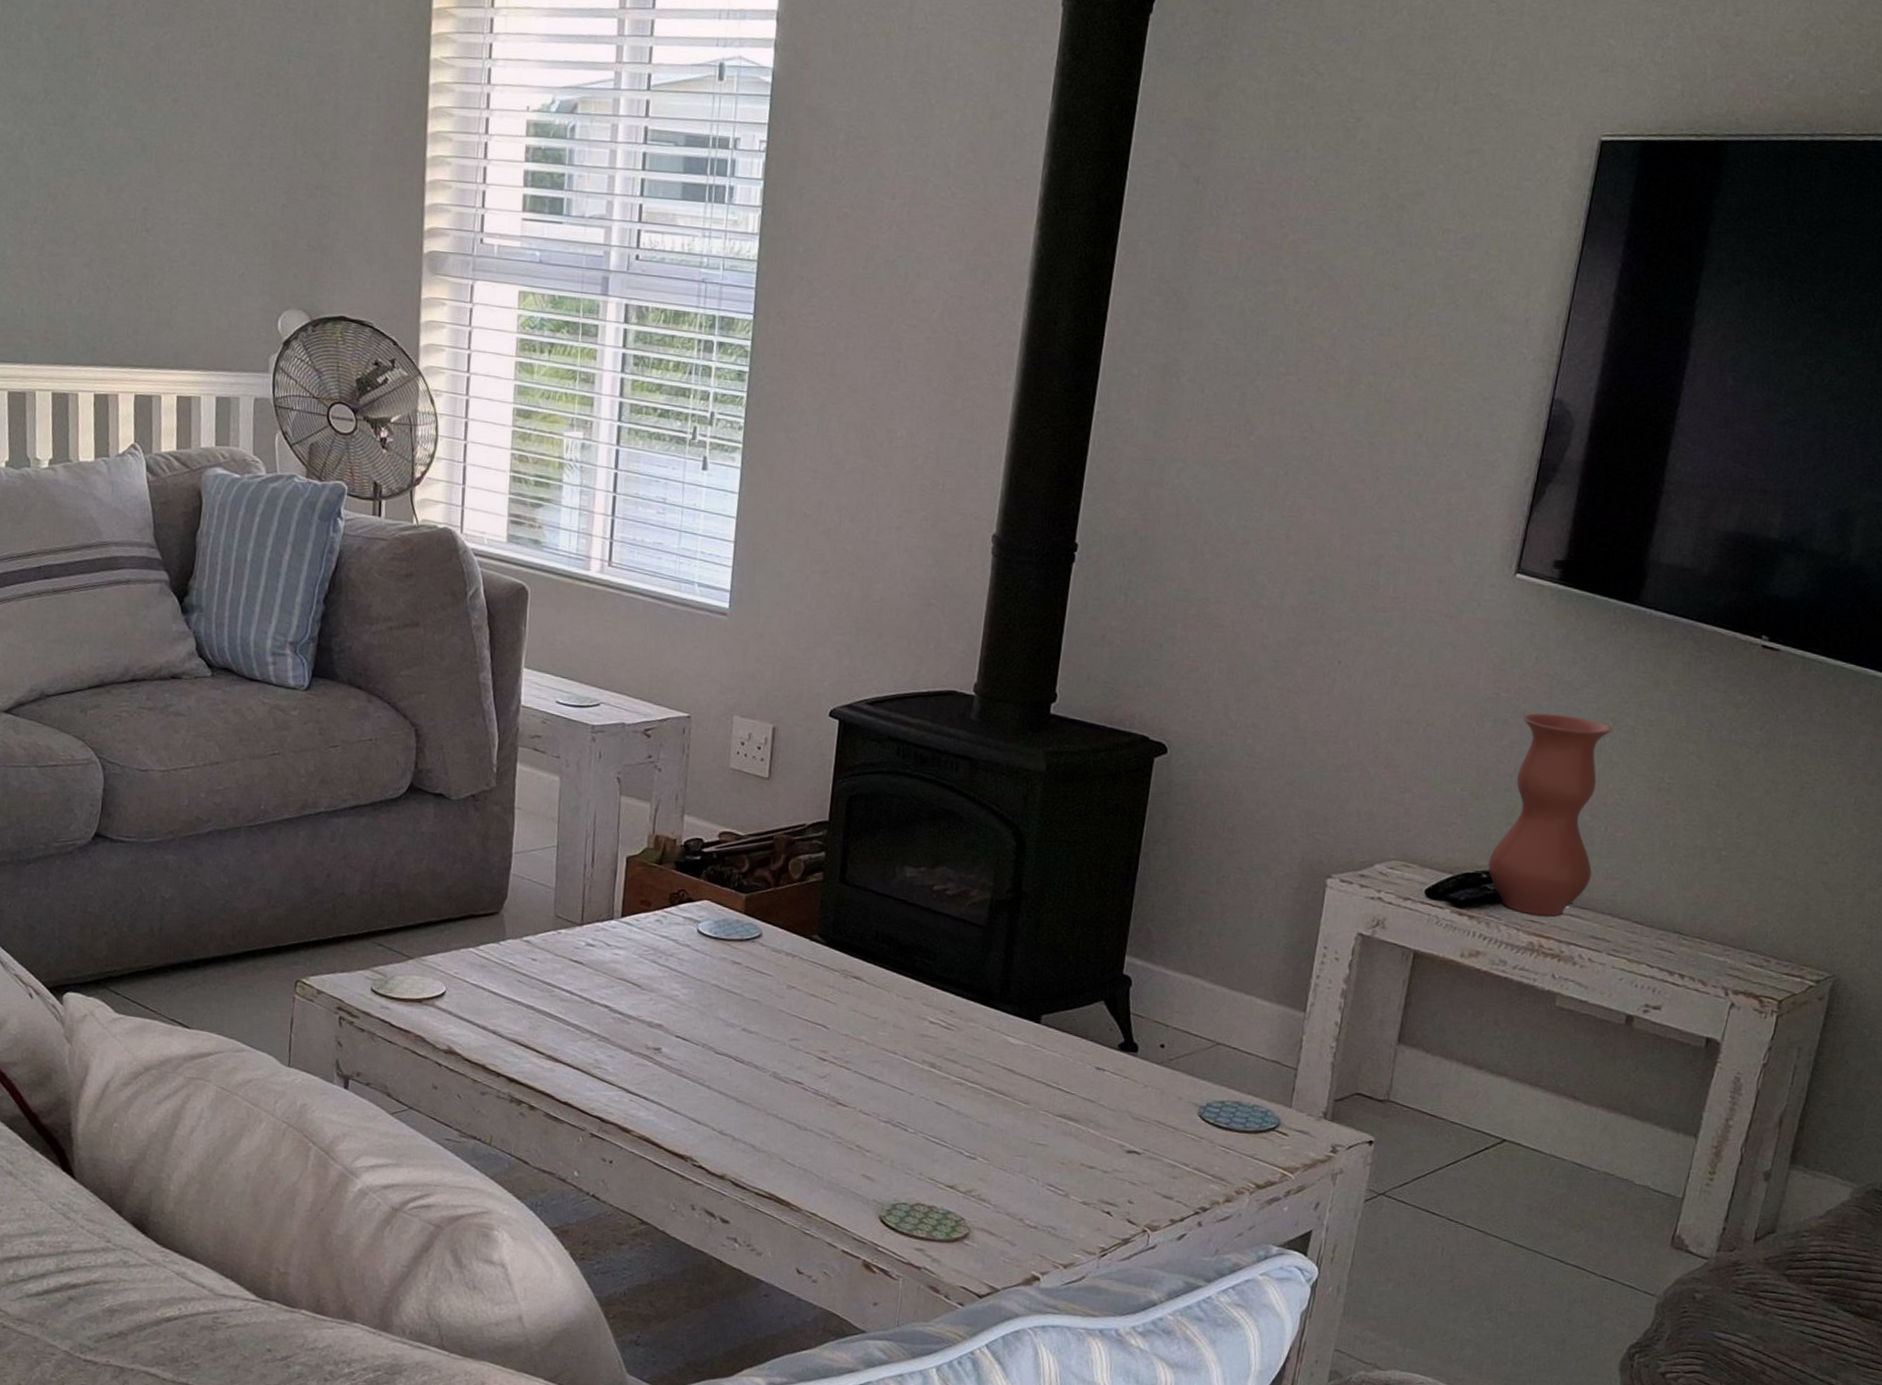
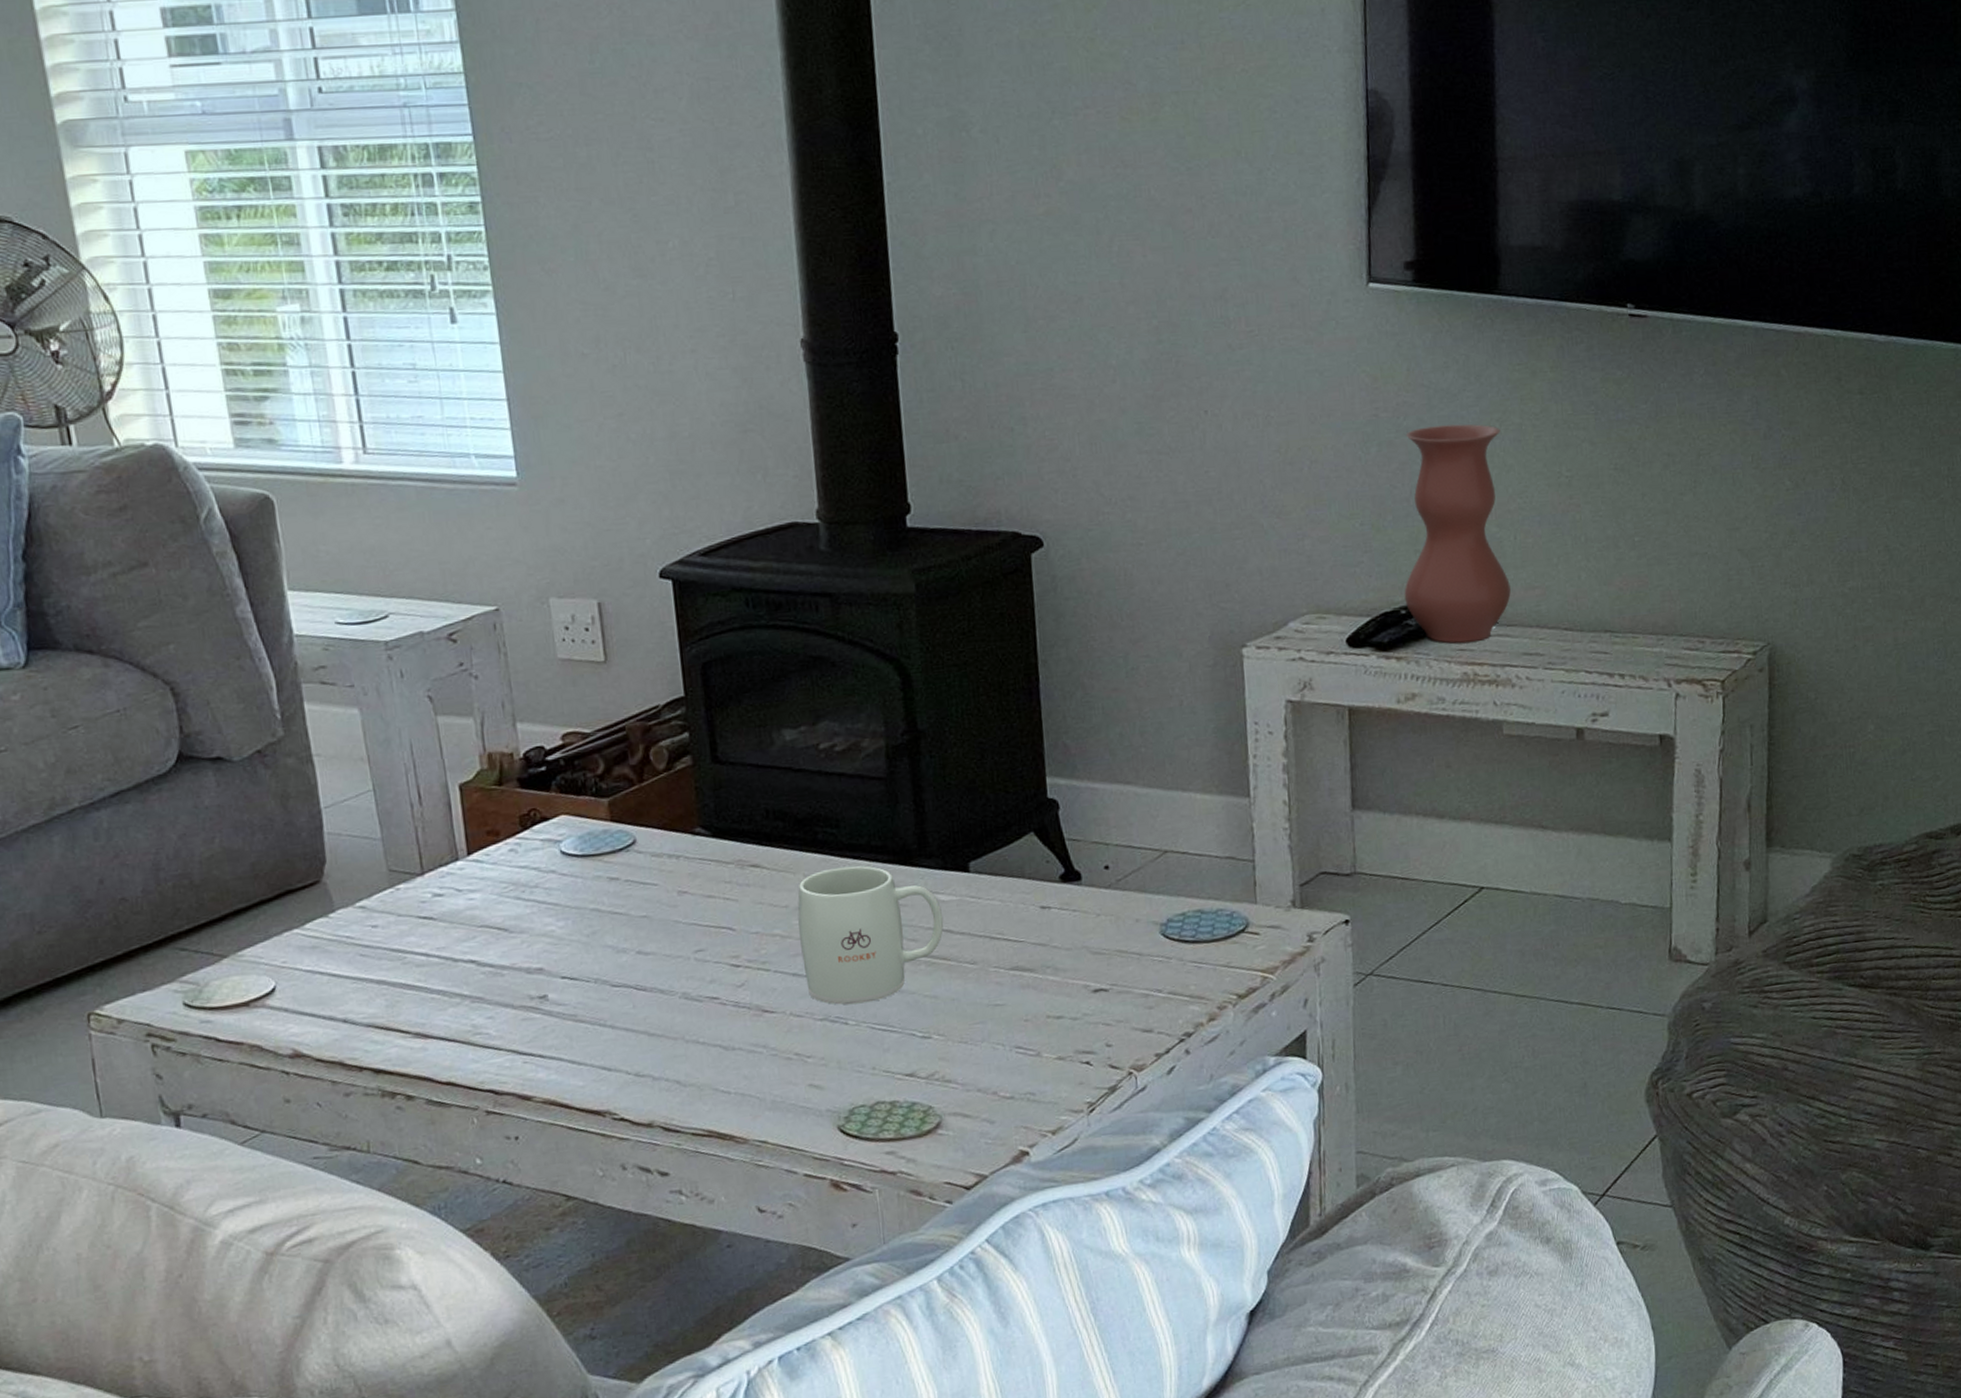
mug: none [879,994,1009,1117] -> present [797,865,944,1005]

